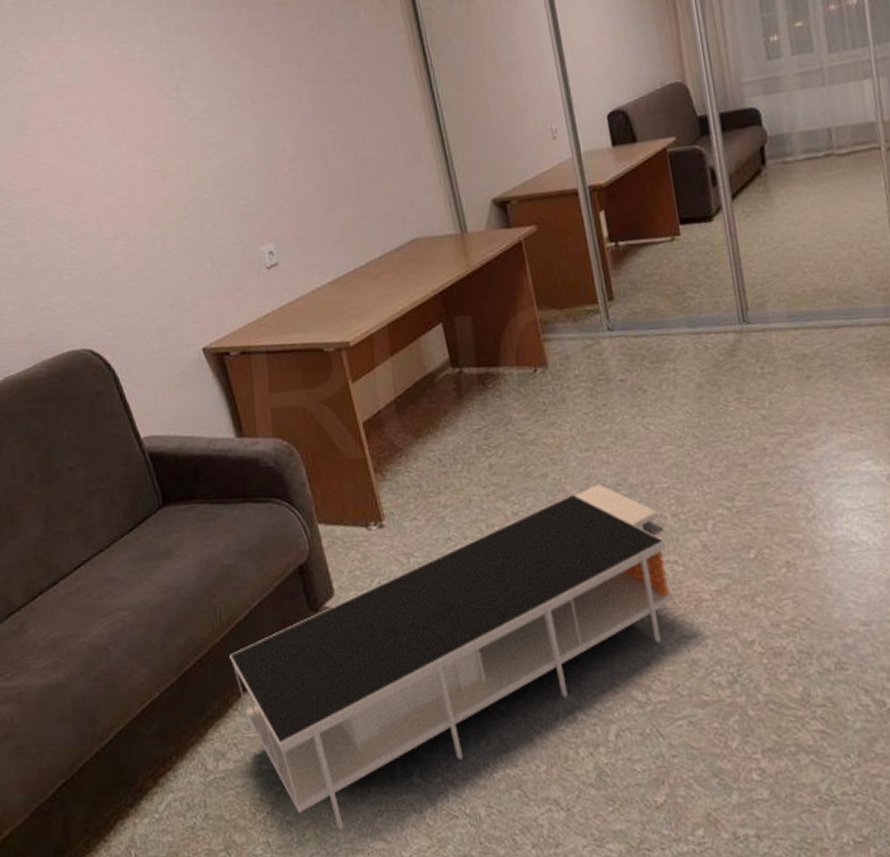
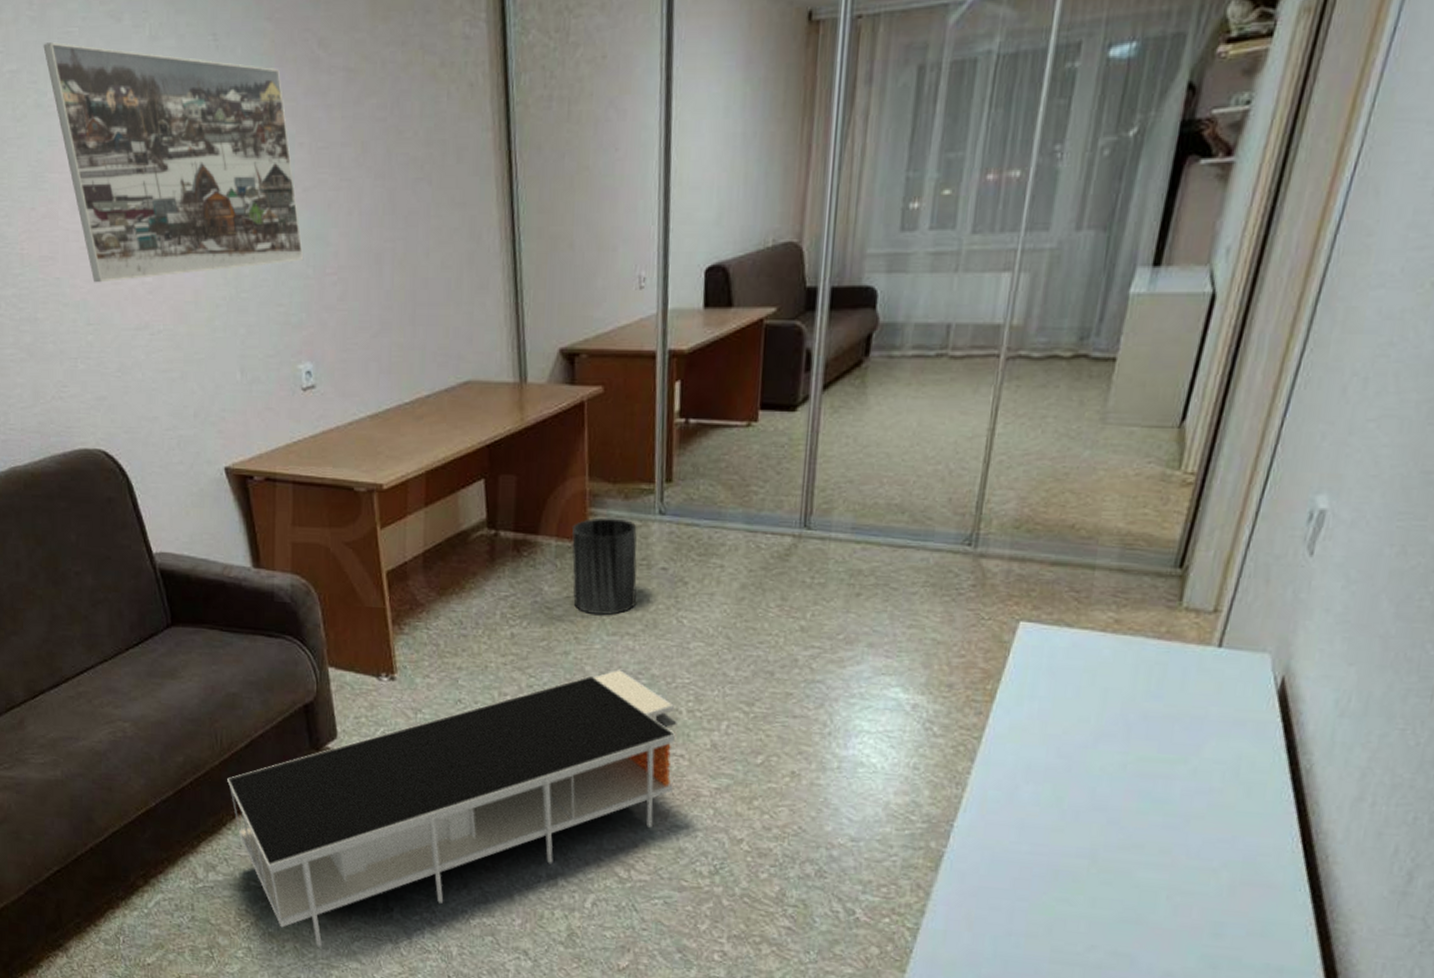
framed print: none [23,12,256,205] -> present [43,42,303,283]
trash can: none [529,340,602,435] -> present [571,517,637,616]

